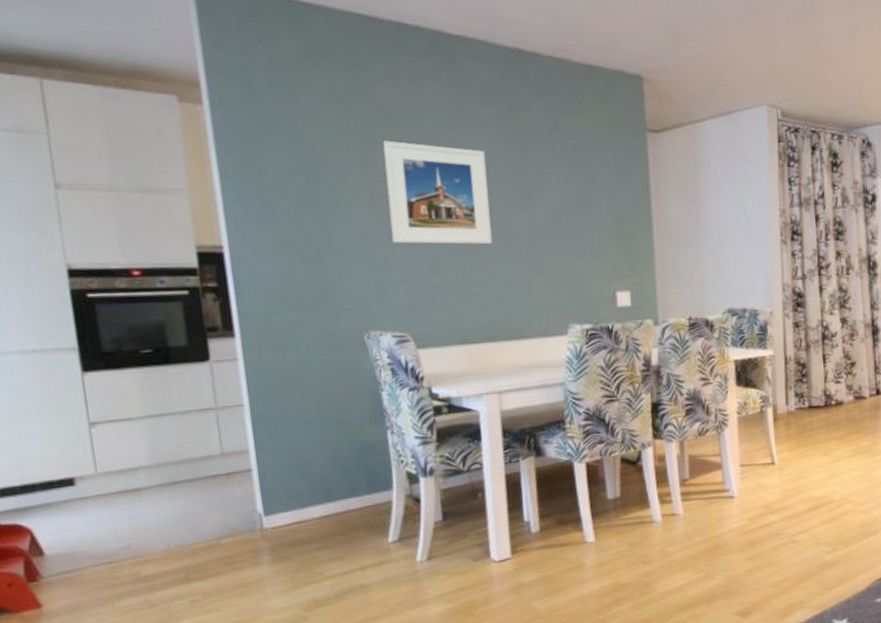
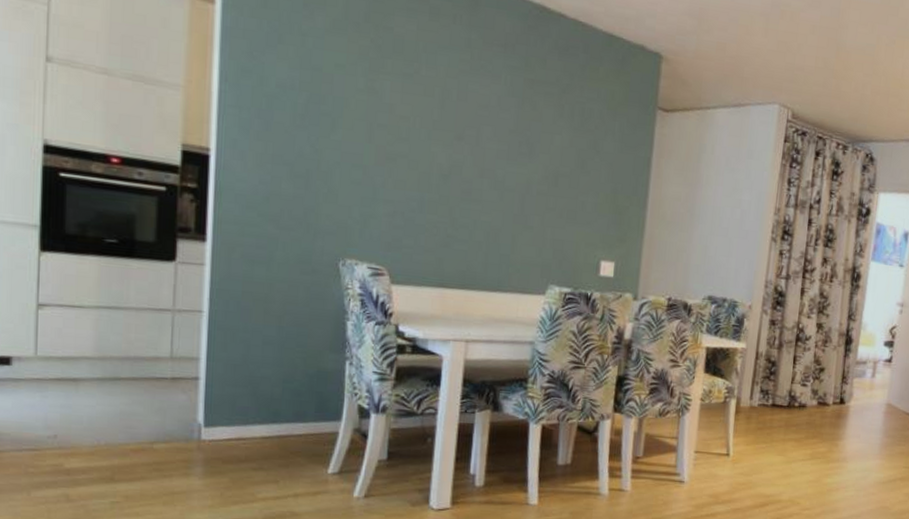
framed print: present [383,140,493,245] -> none [385,72,493,193]

